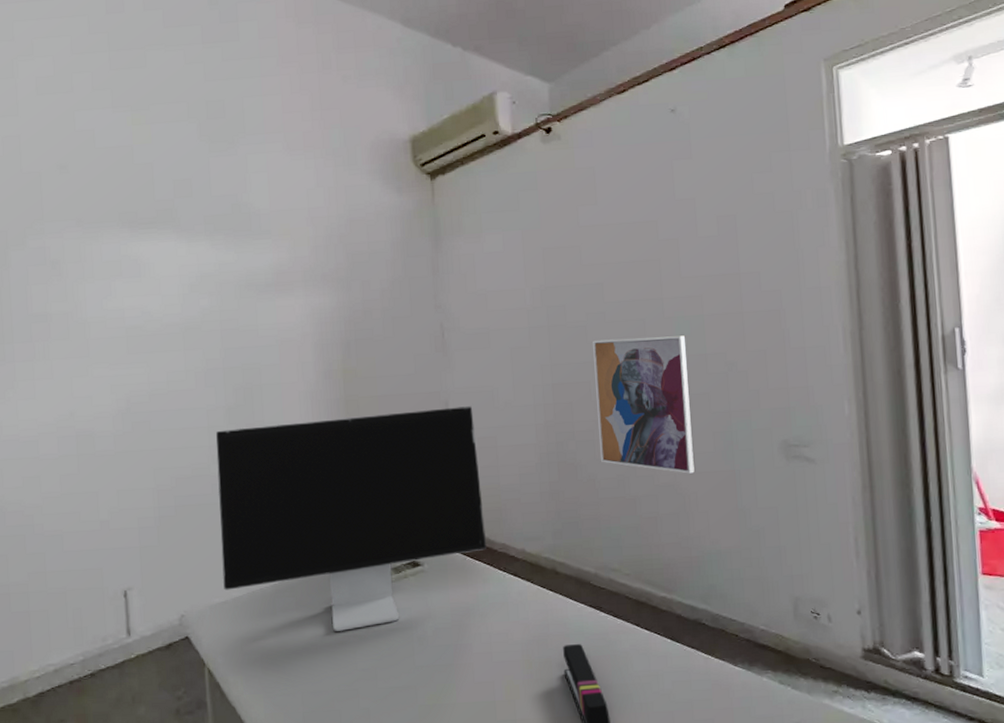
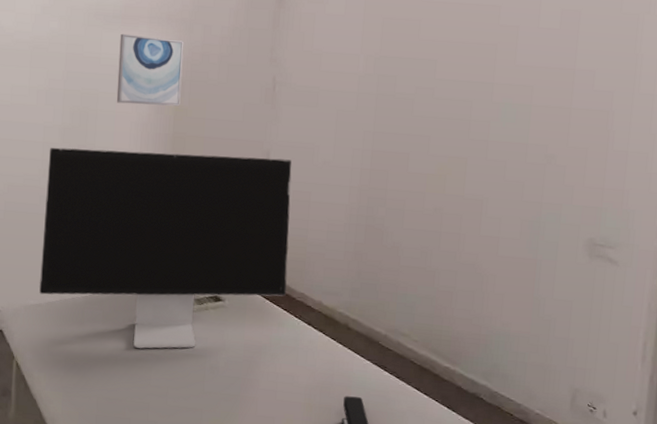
wall art: none [276,300,348,374] -> present [116,33,183,107]
wall art: present [593,335,695,474] -> none [407,114,509,256]

